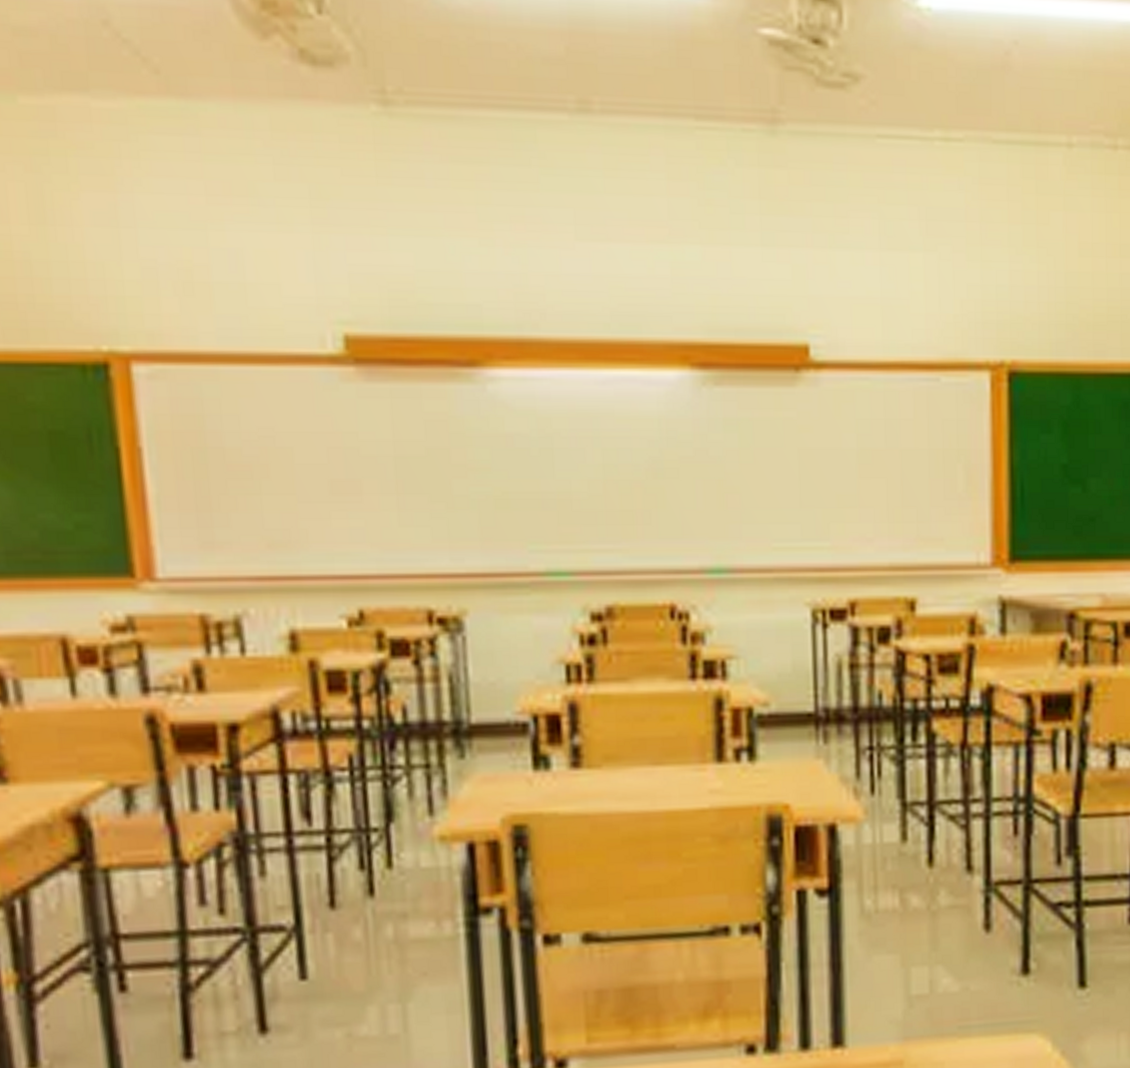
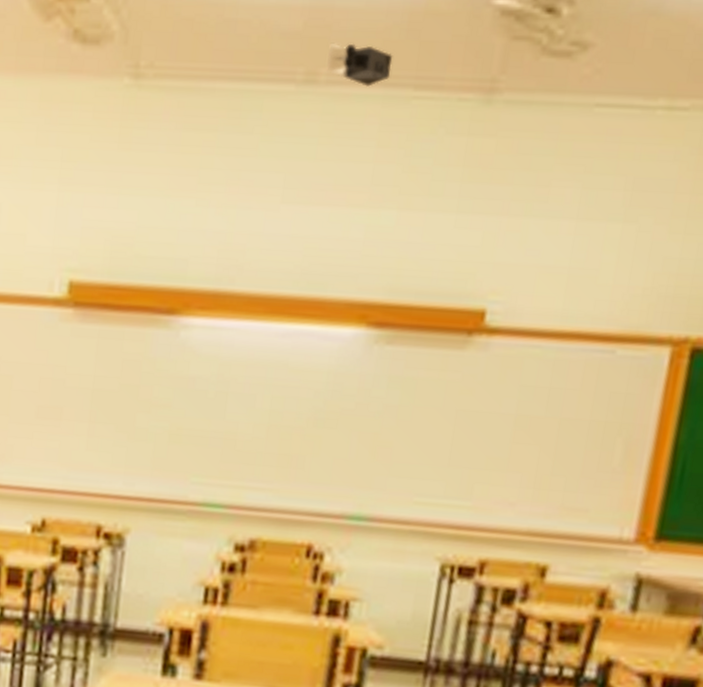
projector: none [598,69,668,116] -> present [326,42,393,87]

